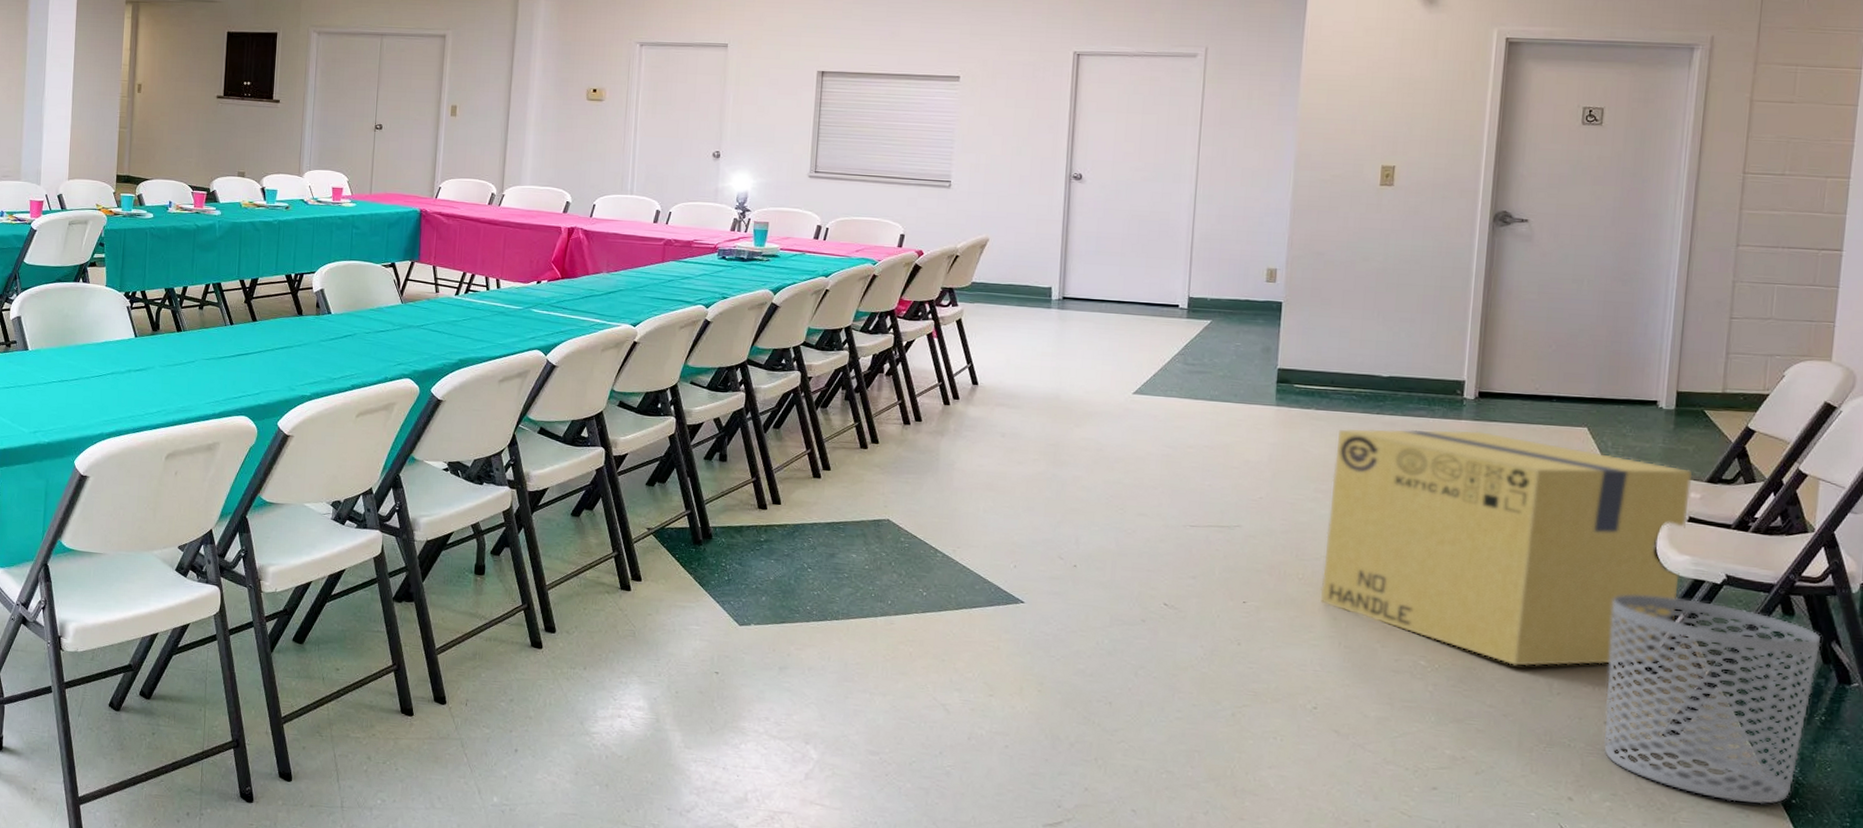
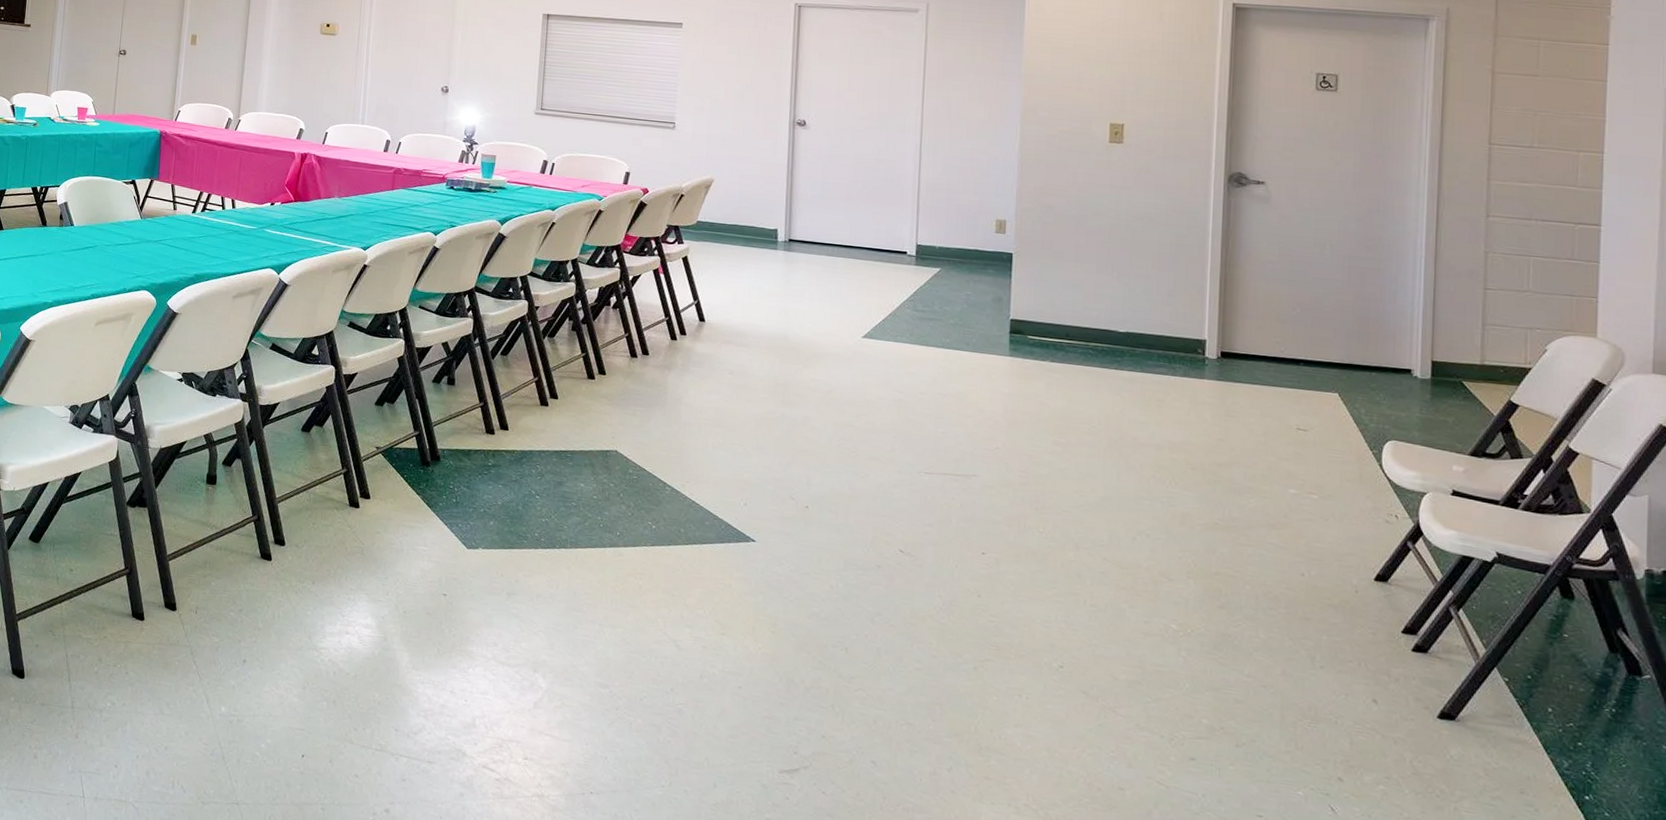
cardboard box: present [1320,429,1693,667] -> none [1063,383,1454,641]
waste bin: present [1603,594,1821,805] -> none [1373,567,1606,799]

